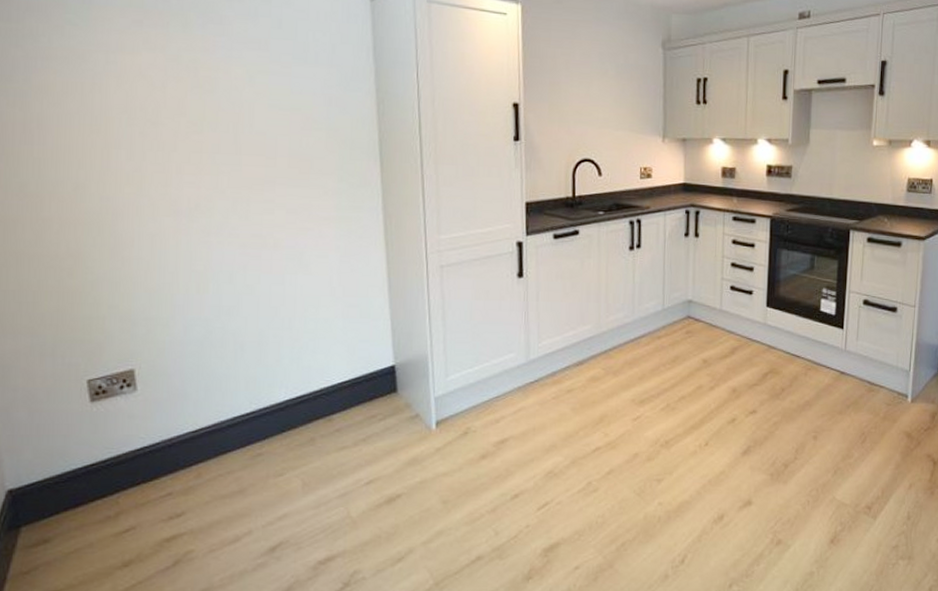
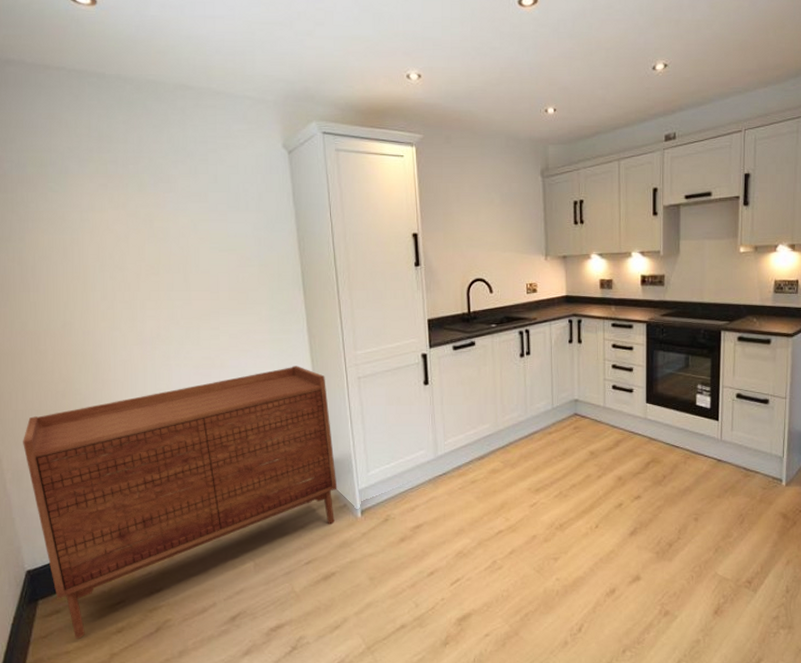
sideboard: none [12,249,409,575] -> present [23,366,338,639]

